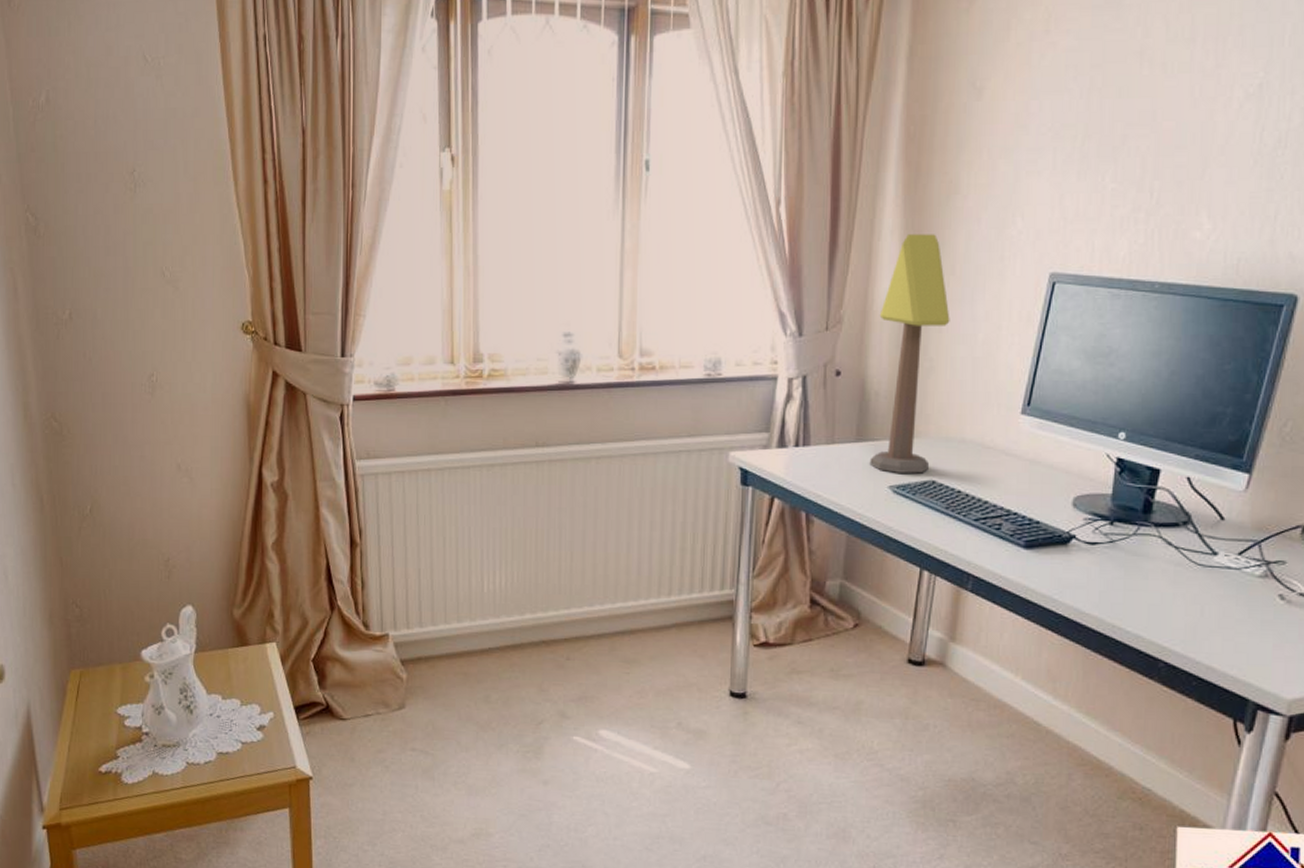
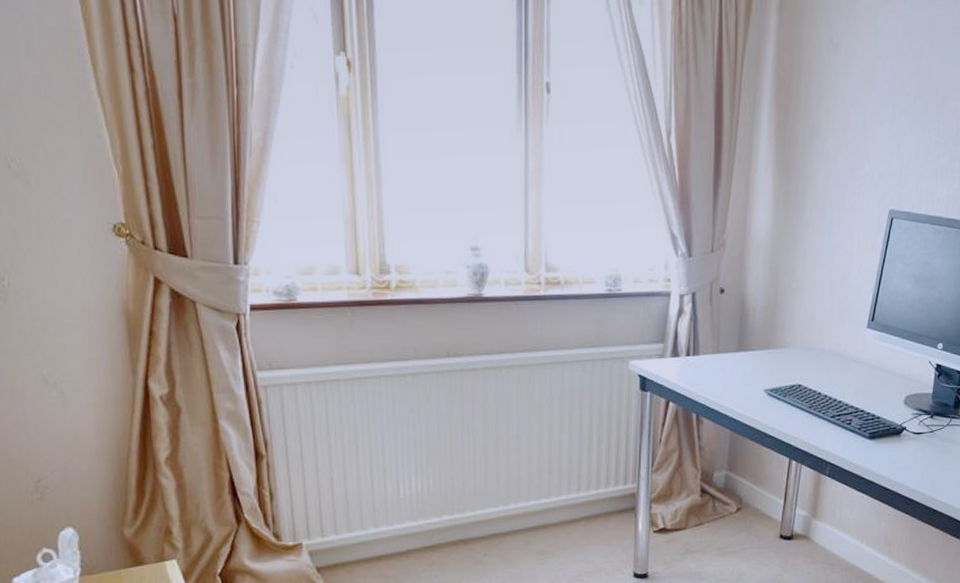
table lamp: present [869,234,950,474] -> none [748,170,813,378]

